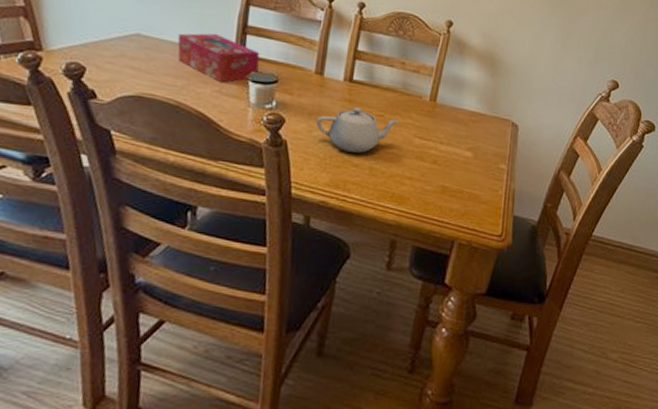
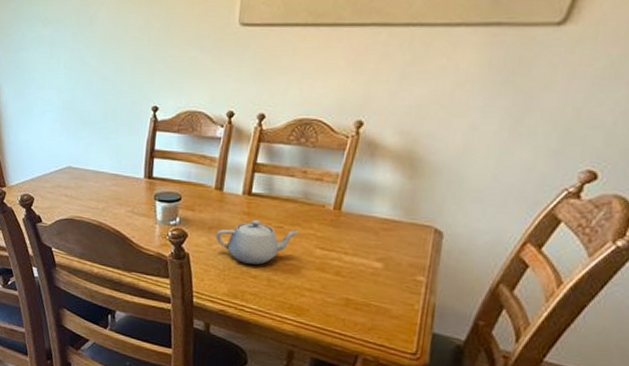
tissue box: present [177,33,260,83] -> none [98,160,165,204]

